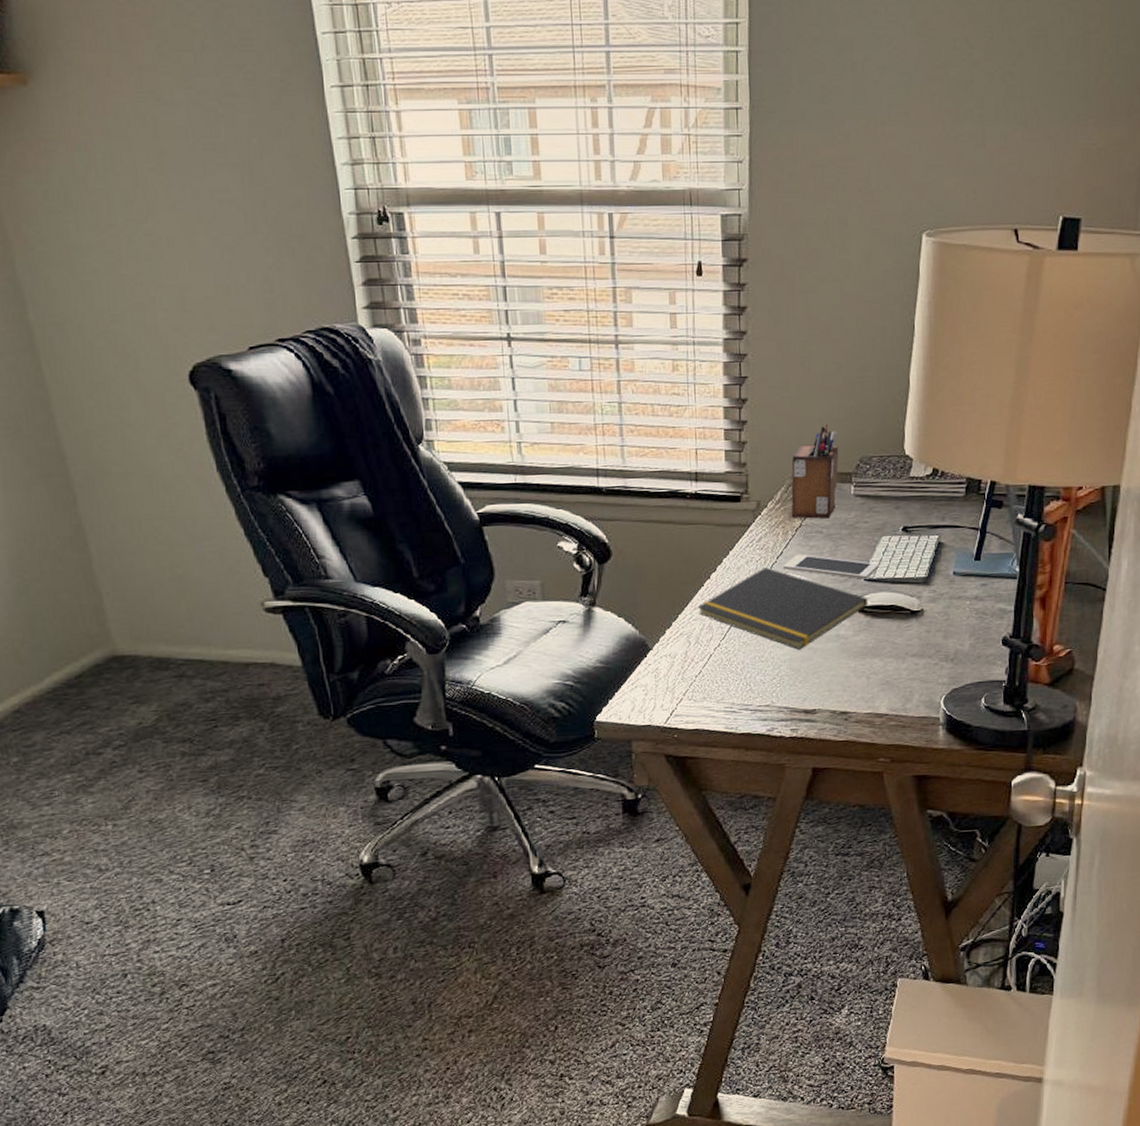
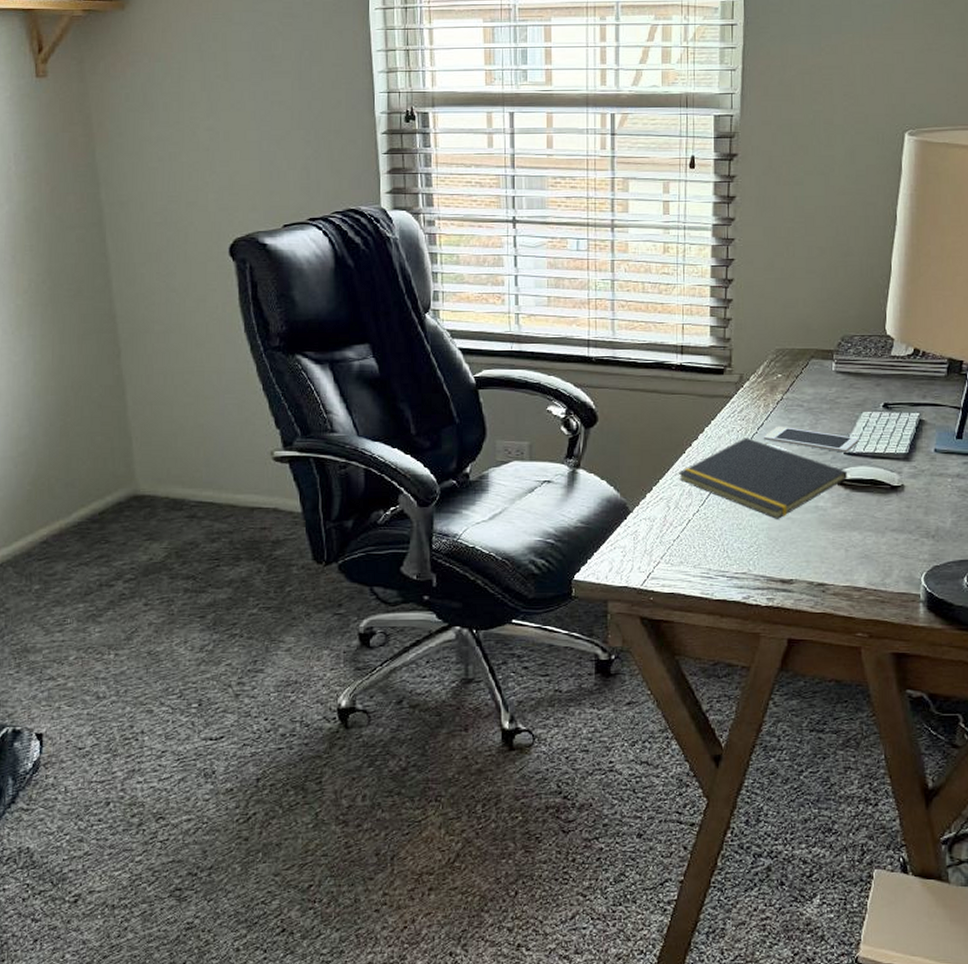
desk organizer: present [791,424,839,519] -> none [772,304,821,393]

